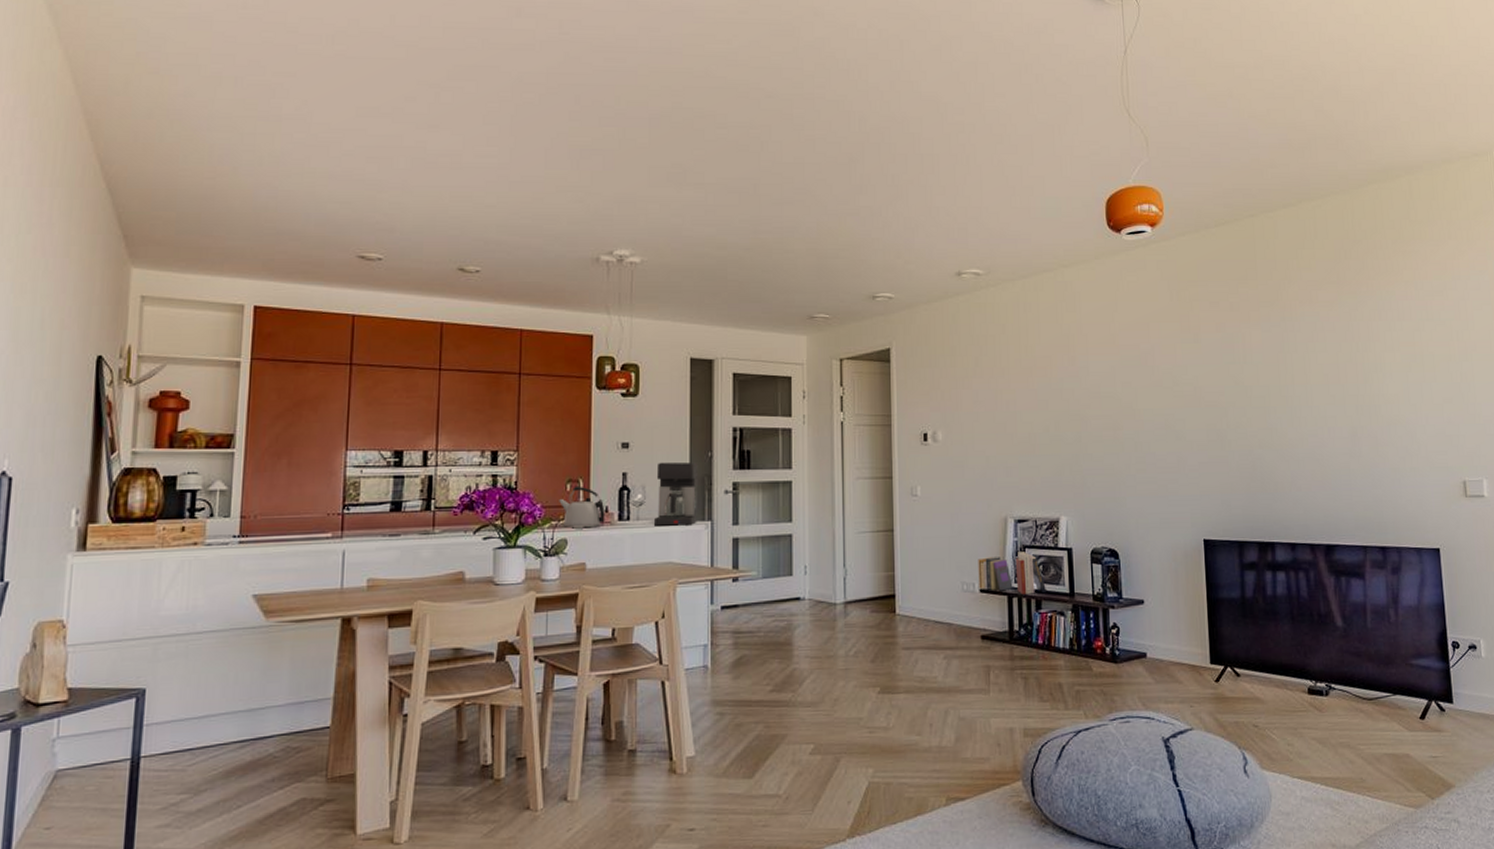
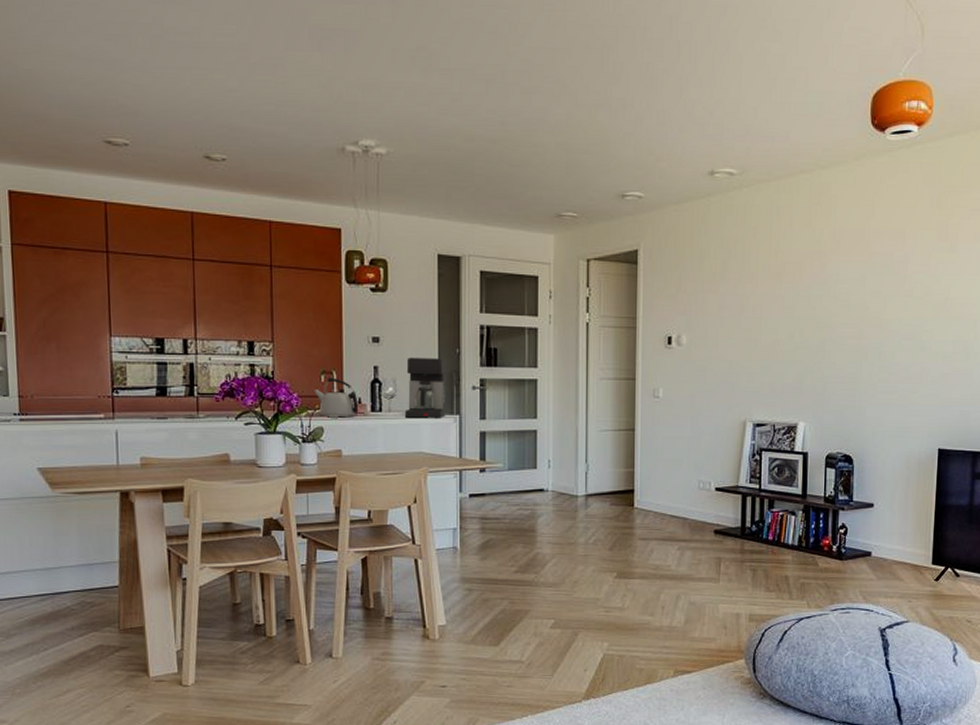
books: present [978,557,1013,591] -> none [715,458,748,490]
books: present [1015,550,1048,595] -> none [751,453,781,494]

